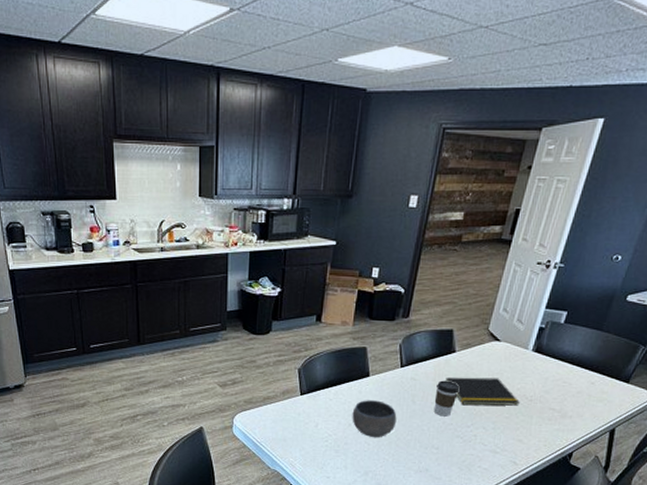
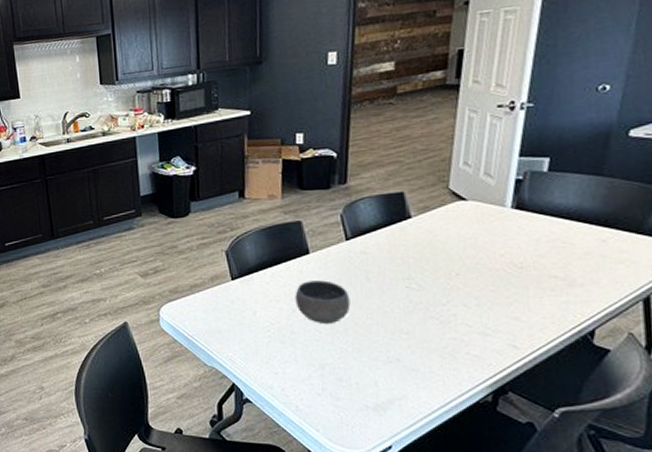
coffee cup: present [433,380,460,417] -> none [394,251,424,294]
notepad: present [445,377,520,406] -> none [404,244,507,280]

